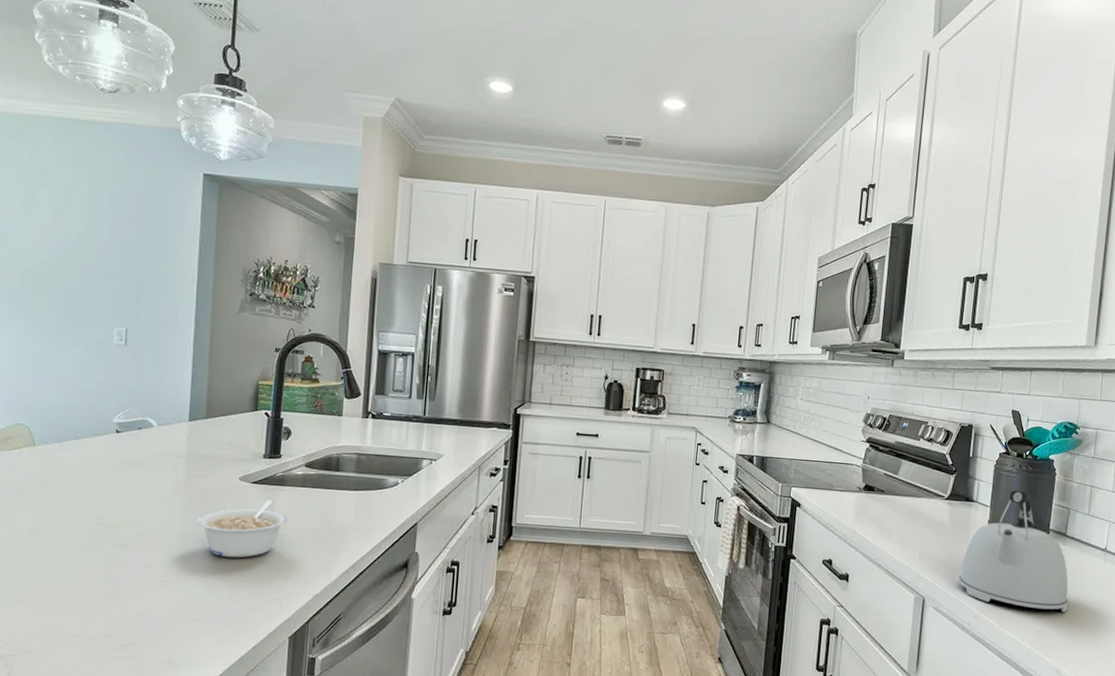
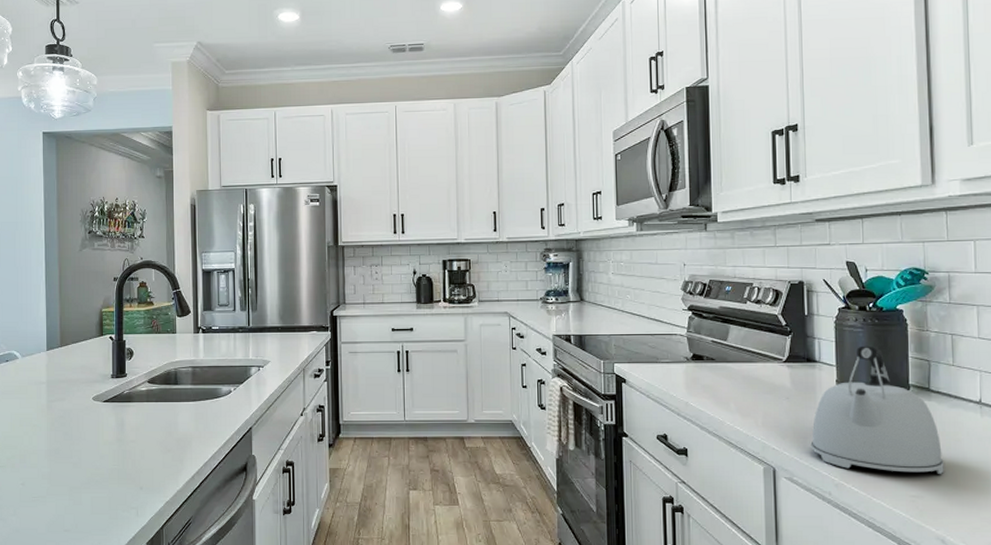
legume: present [197,500,288,558] -> none [60,416,136,472]

